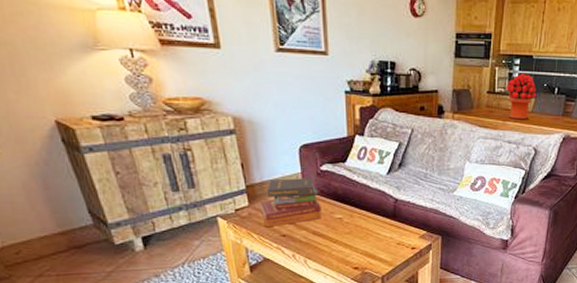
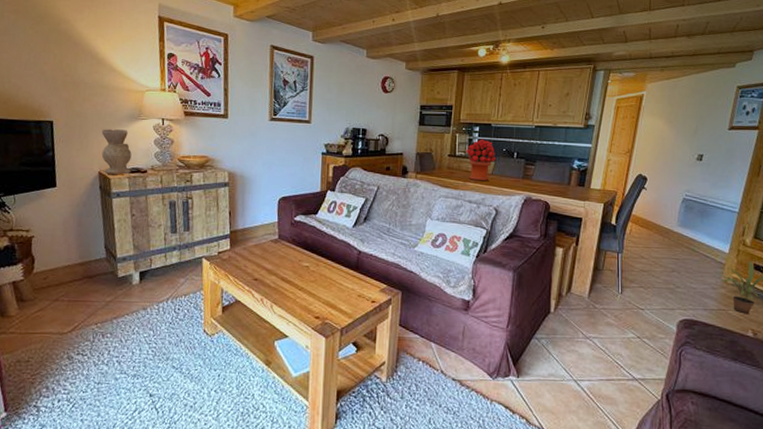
vase: none [44,63,102,125] -> present [101,129,132,175]
books: present [260,178,322,228] -> none [239,226,292,271]

